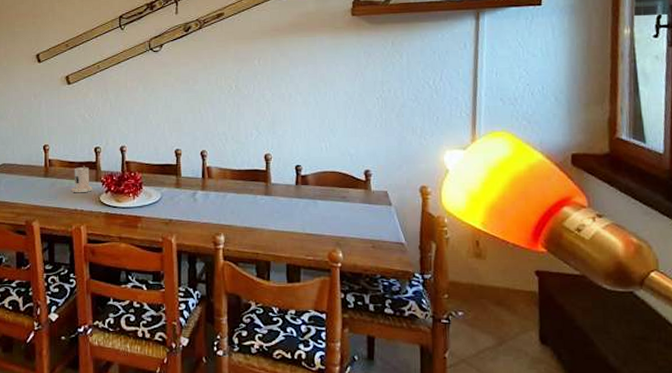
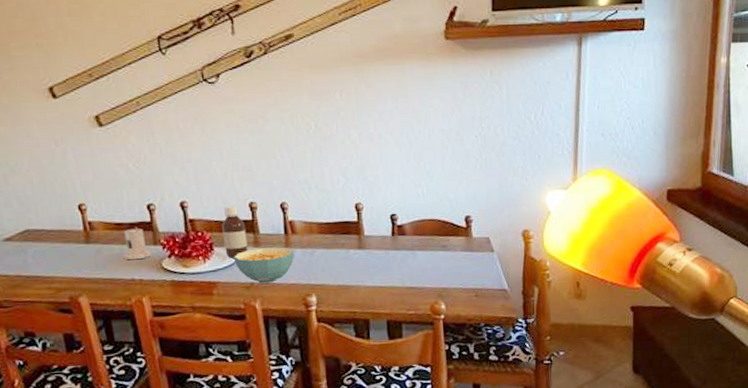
bottle: none [151,151,171,197] -> present [222,205,248,258]
cereal bowl: none [158,189,209,221] -> present [234,247,295,284]

